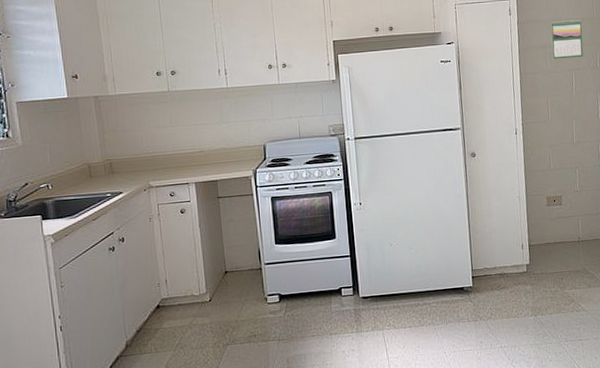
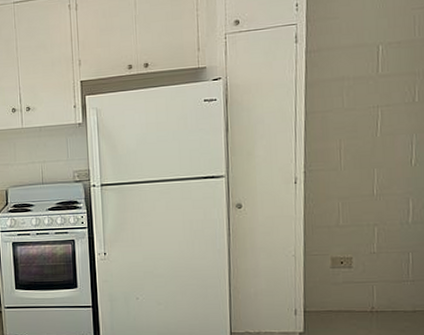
calendar: present [551,20,584,60] -> none [350,44,397,95]

